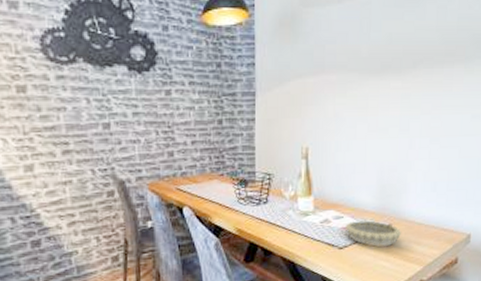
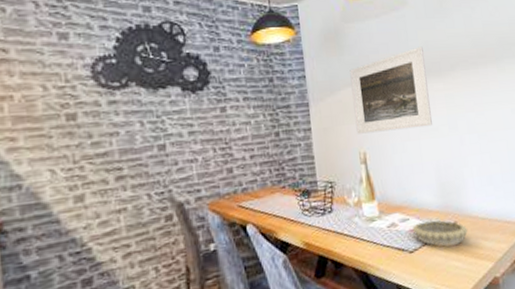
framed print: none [301,39,386,129] -> present [349,46,433,134]

